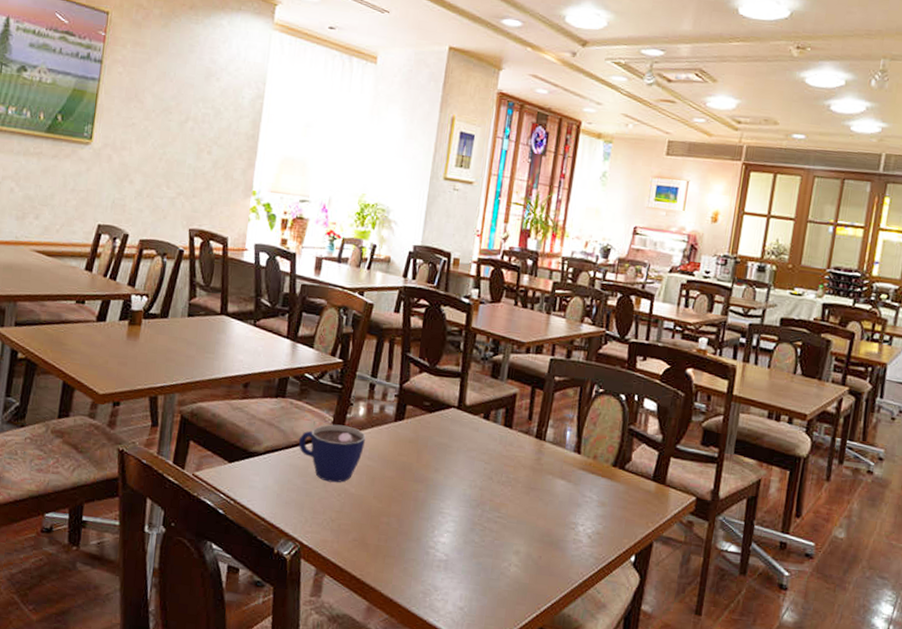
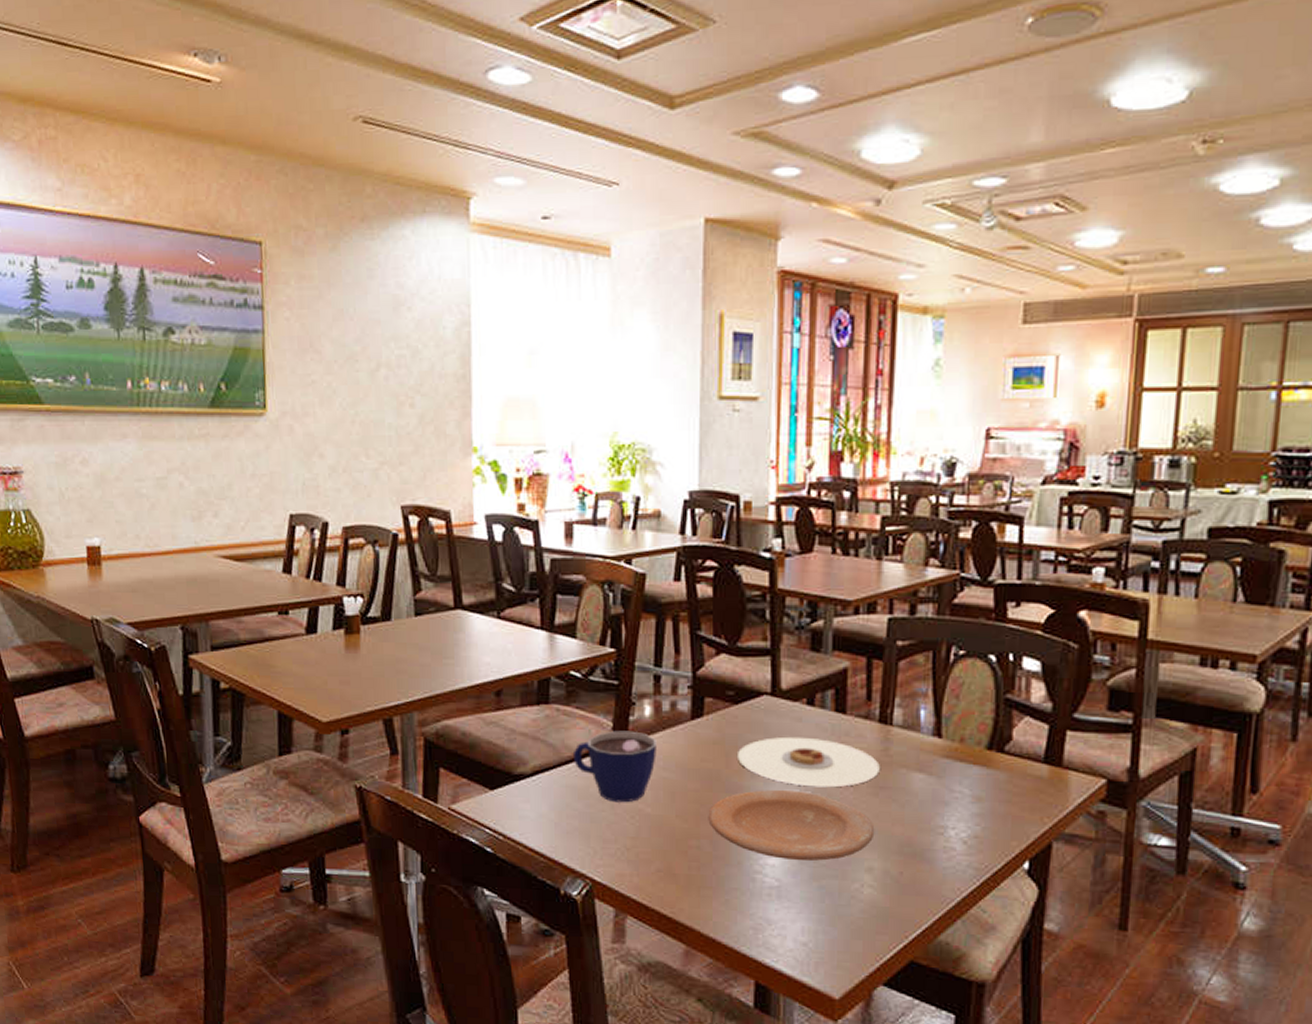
plate: none [398,482,524,543] -> present [708,789,875,861]
plate: none [426,441,533,485] -> present [736,736,880,787]

